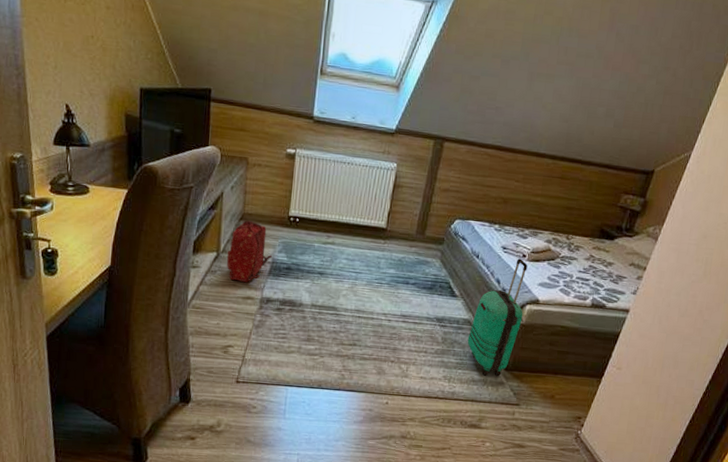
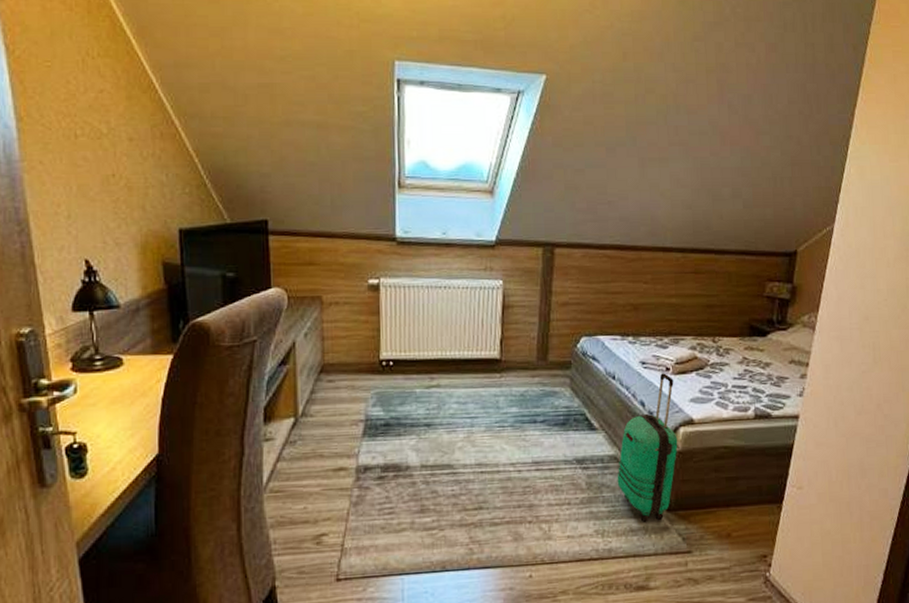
backpack: present [227,220,273,283] -> none [307,372,366,451]

